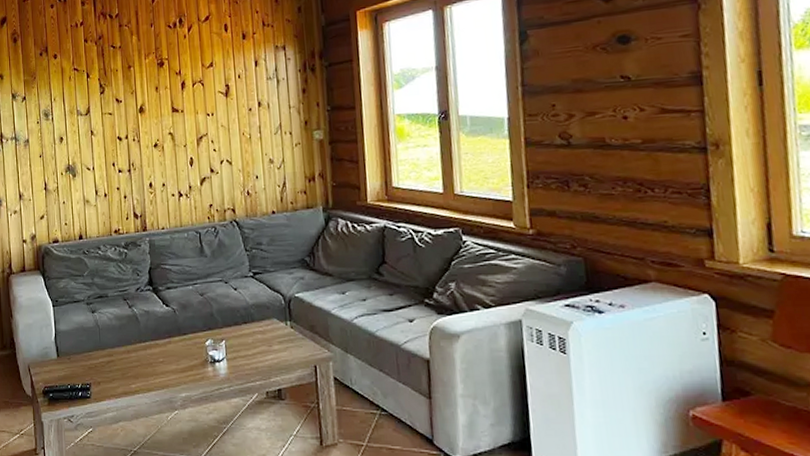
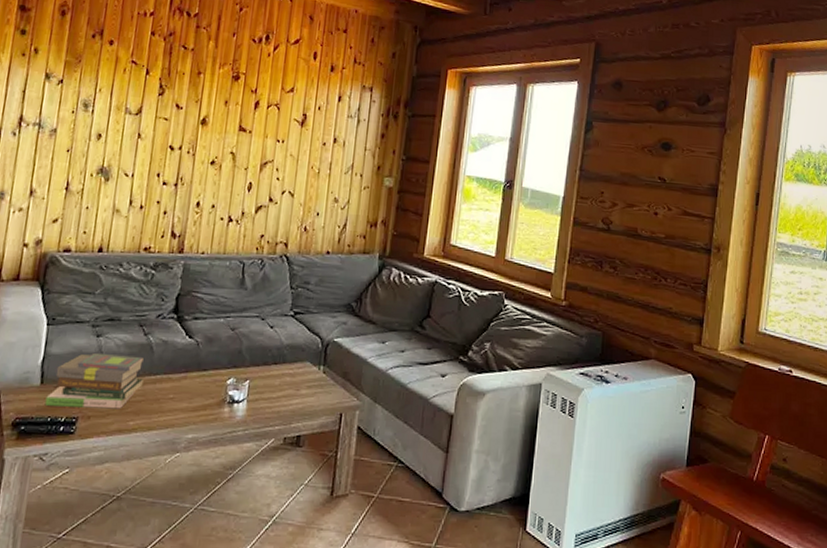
books: none [63,327,136,375] -> present [44,353,143,409]

